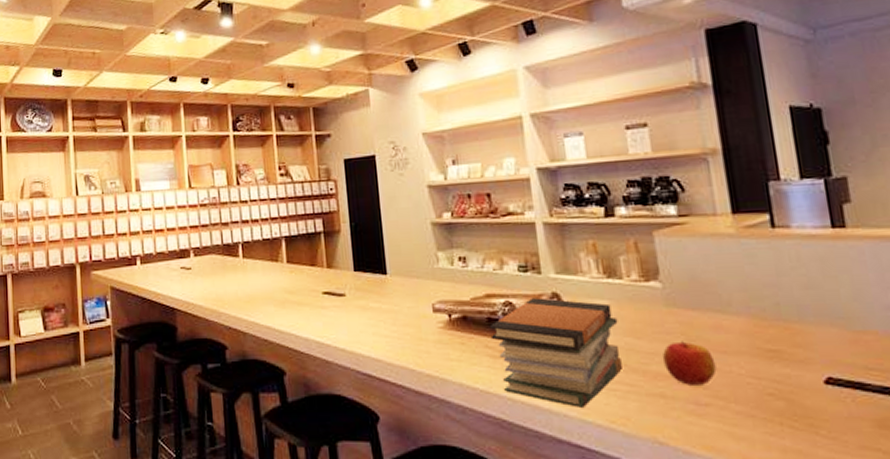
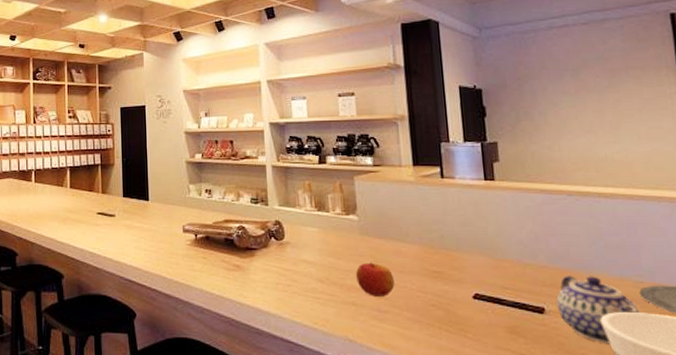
book stack: present [489,298,623,407] -> none [226,224,325,311]

